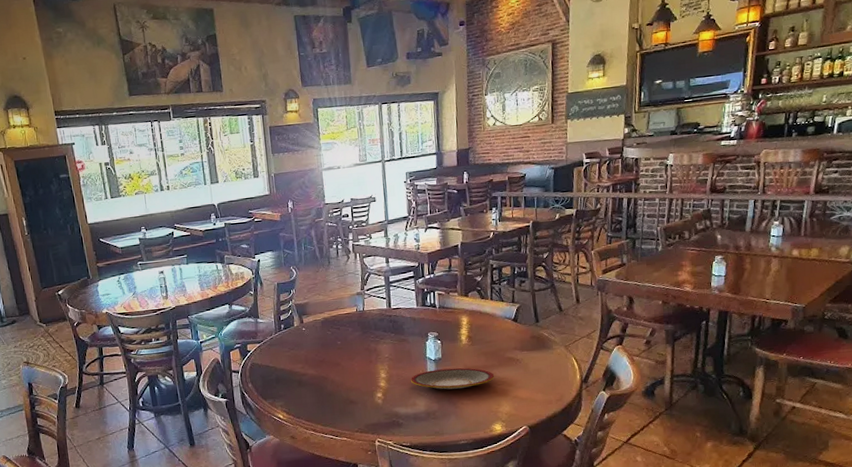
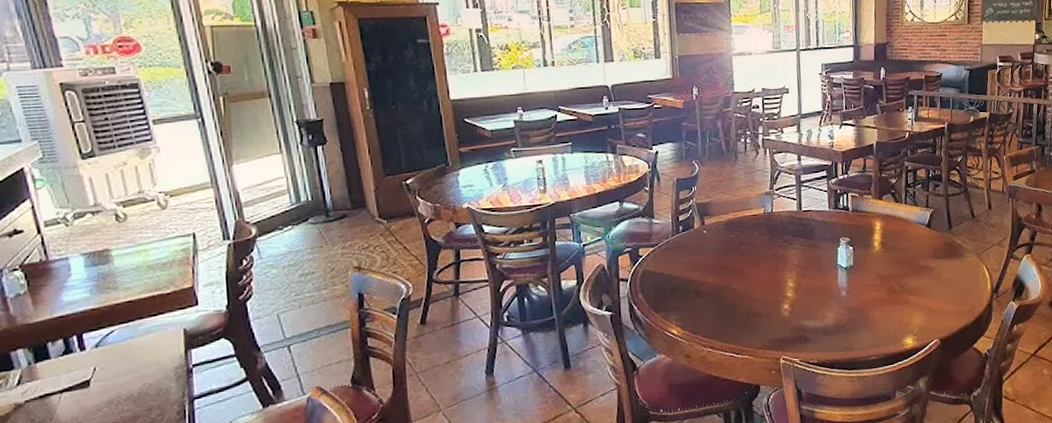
plate: present [411,367,495,390] -> none [820,276,907,301]

